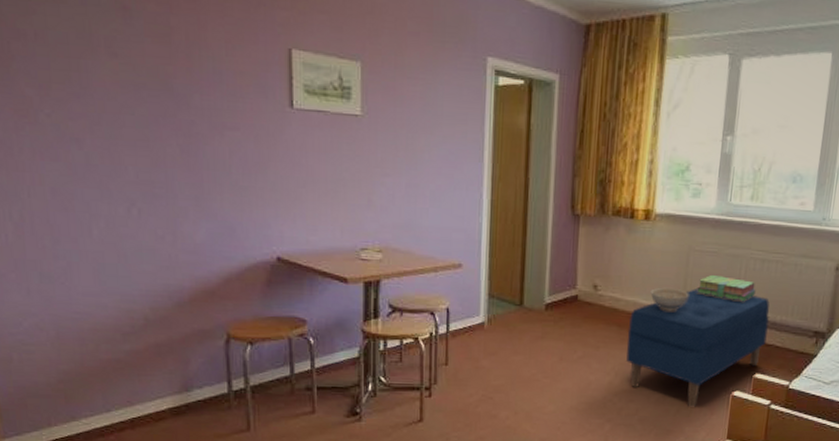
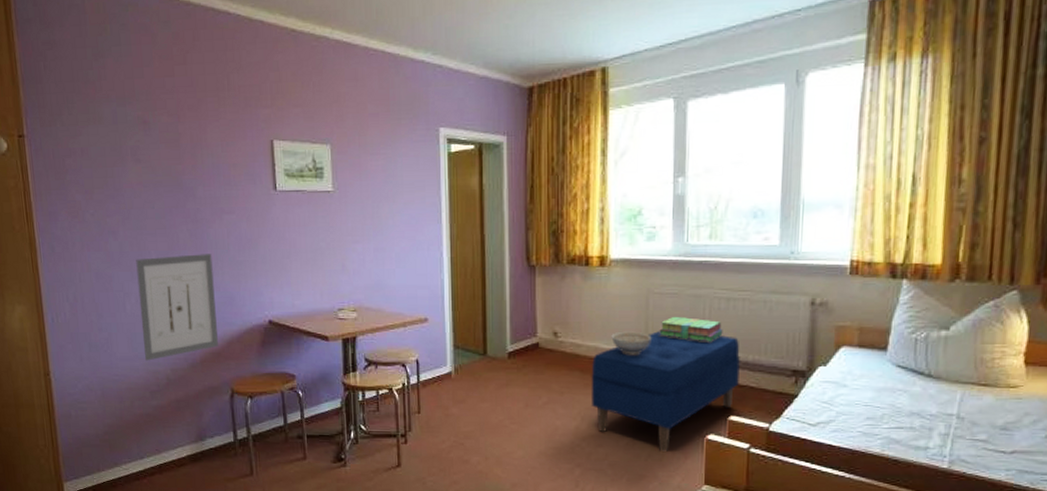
wall art: none [107,174,212,297] -> present [136,254,218,361]

